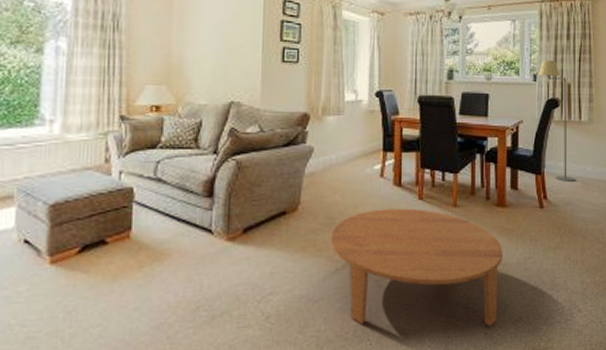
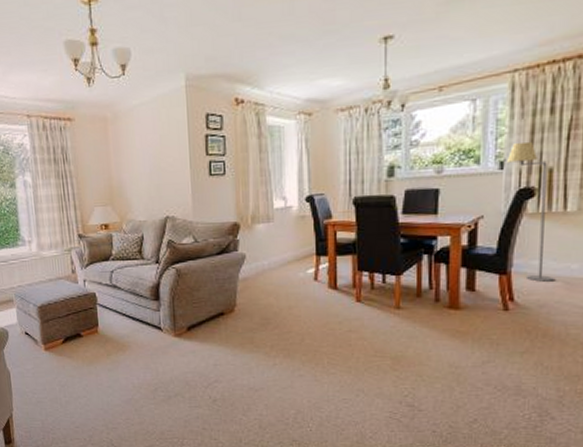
coffee table: present [330,208,503,327] -> none [267,310,455,426]

